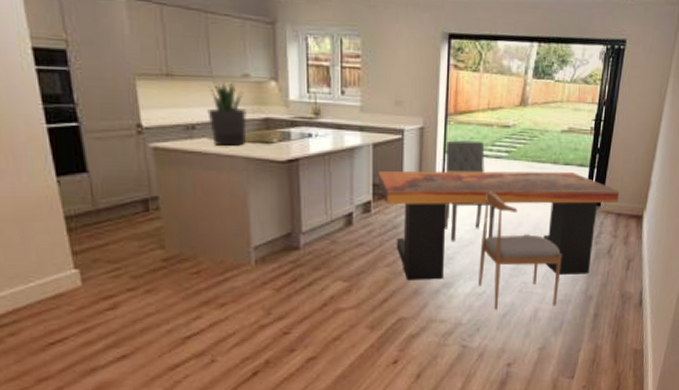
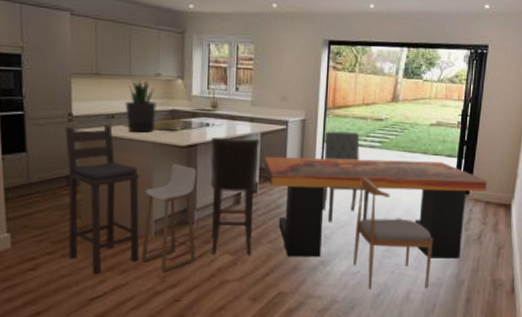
bar stool: none [135,138,239,310] -> present [65,125,140,274]
bar stool: none [240,181,305,304] -> present [142,163,197,272]
bar stool: none [314,149,372,283] -> present [210,137,259,256]

